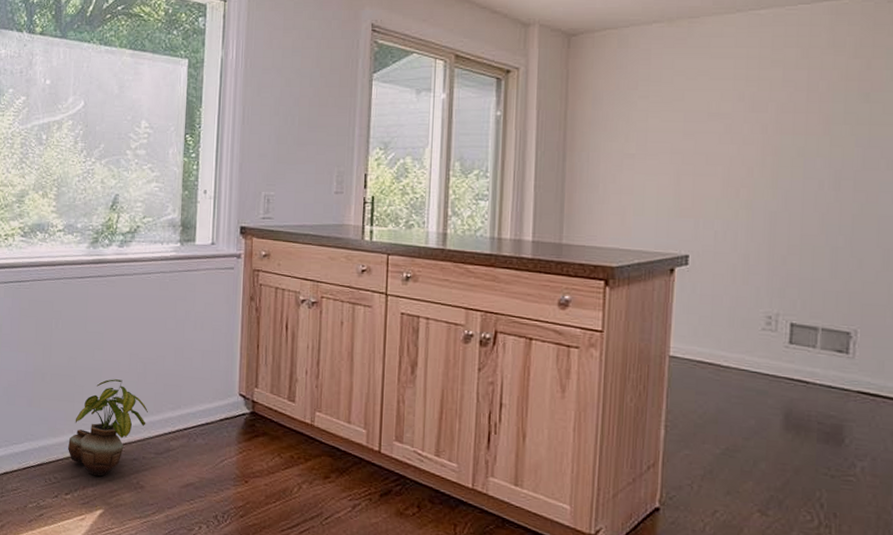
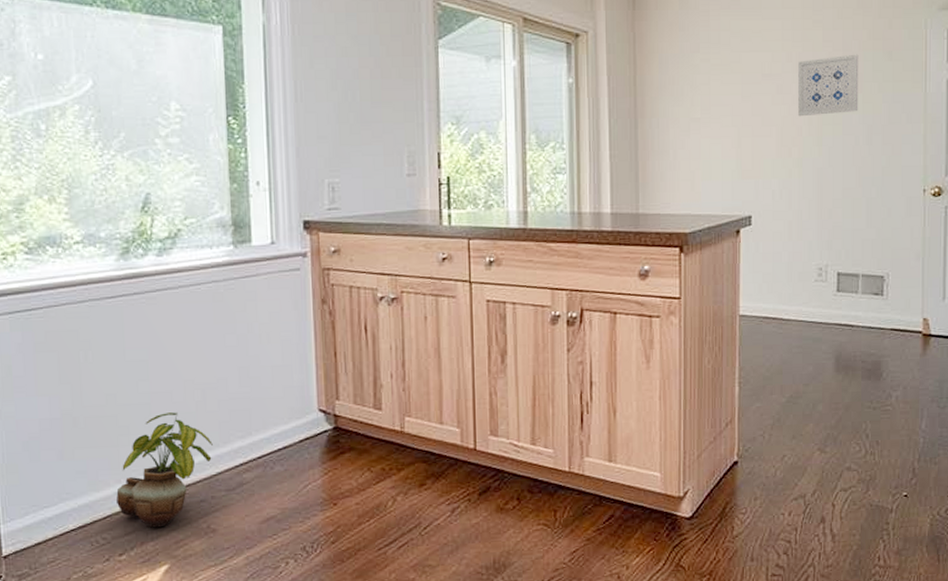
wall art: none [749,95,827,158] -> present [798,54,859,117]

